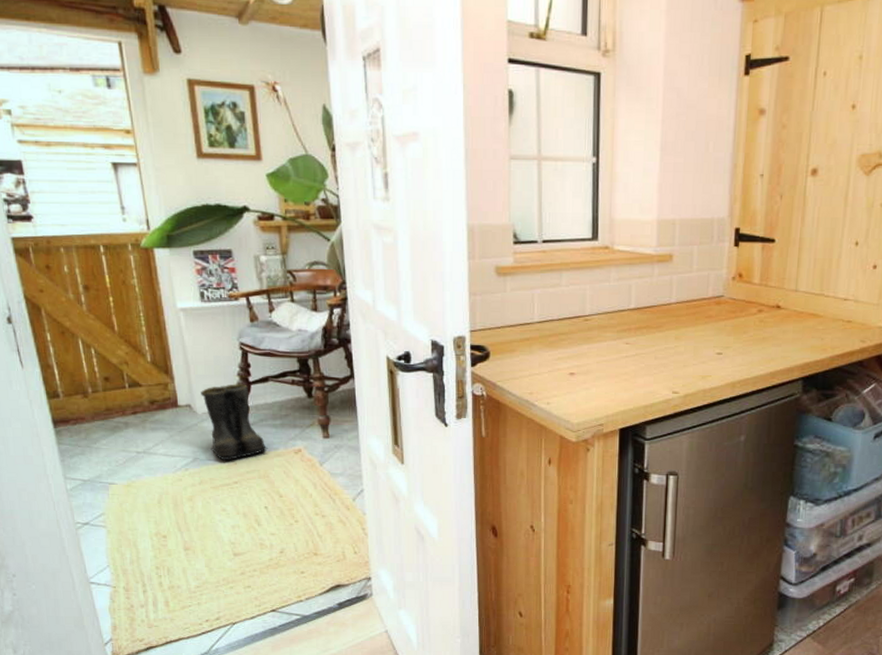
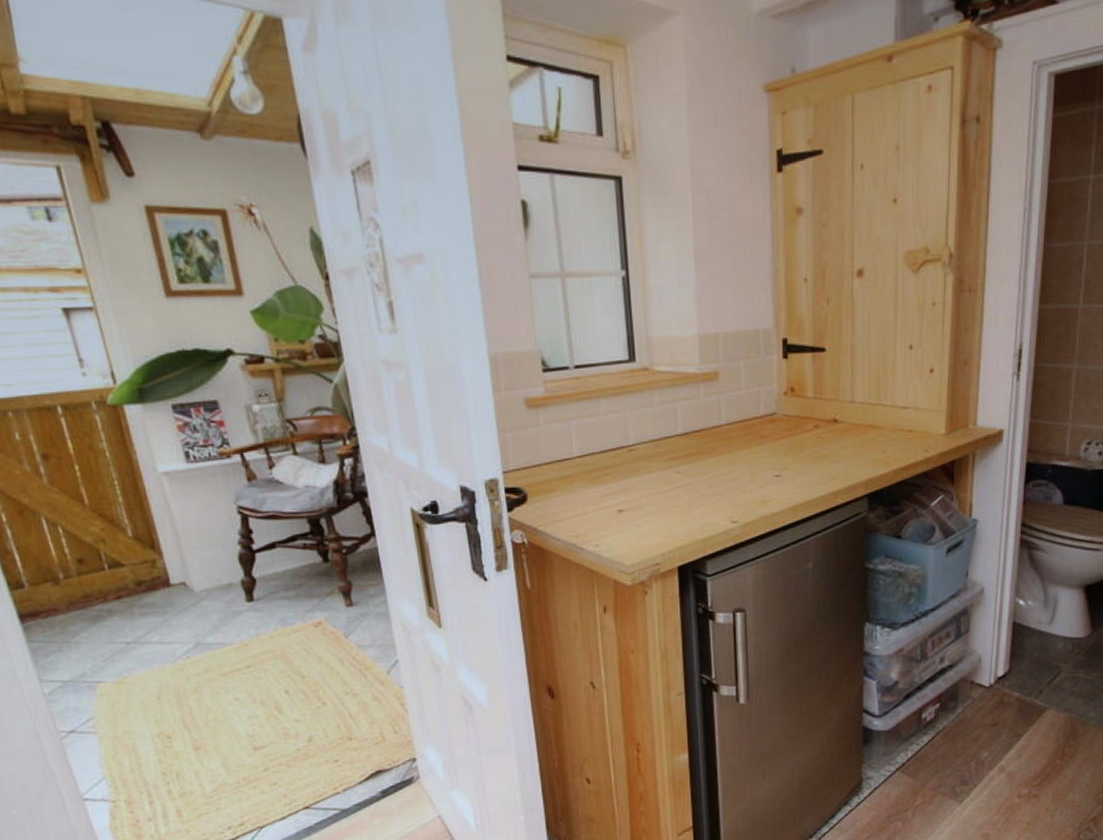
boots: present [201,384,269,461] -> none [196,553,284,643]

